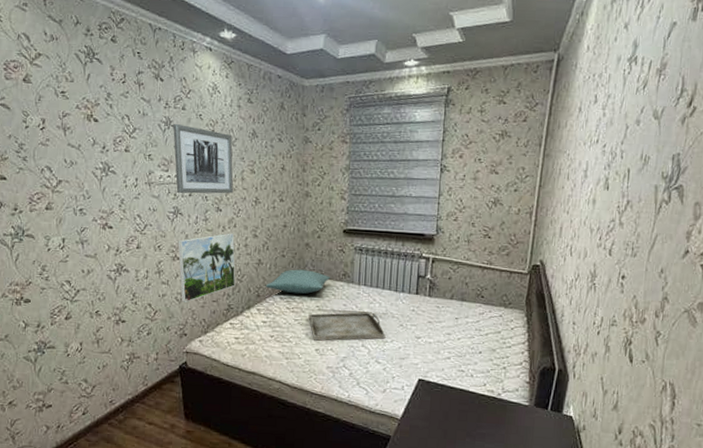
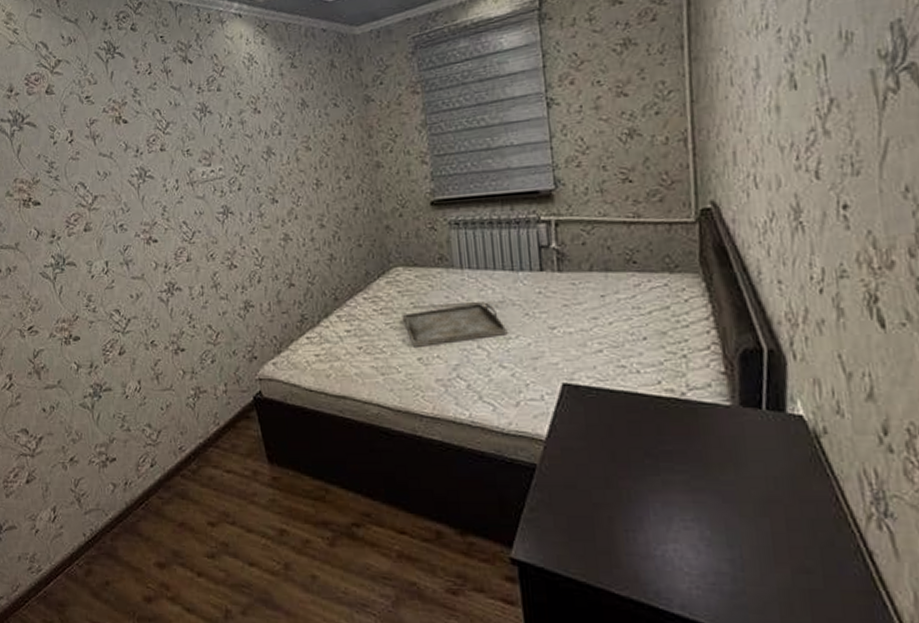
wall art: present [172,123,234,194] -> none [209,108,289,190]
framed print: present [178,233,236,302] -> none [232,226,307,318]
pillow: present [265,269,331,295] -> none [342,258,424,291]

